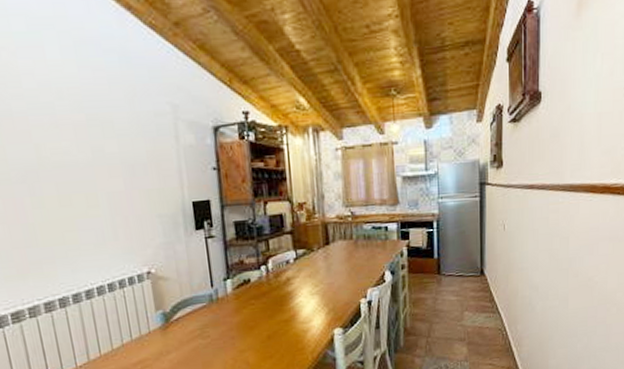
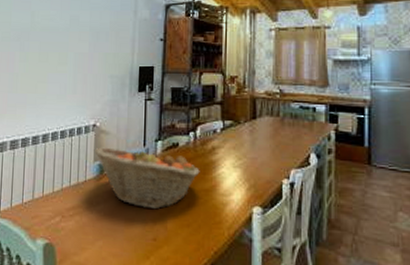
fruit basket: none [153,287,277,349] -> present [94,147,200,210]

